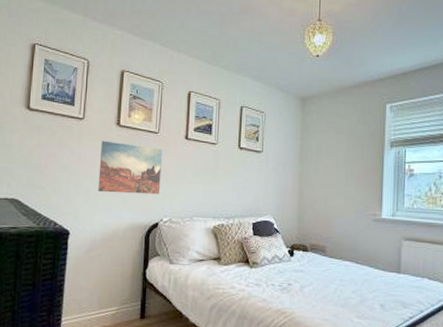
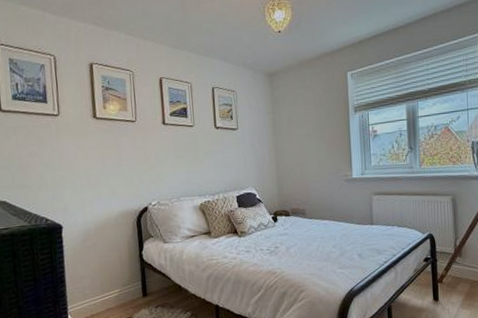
wall art: present [98,140,162,195] -> none [80,134,145,185]

